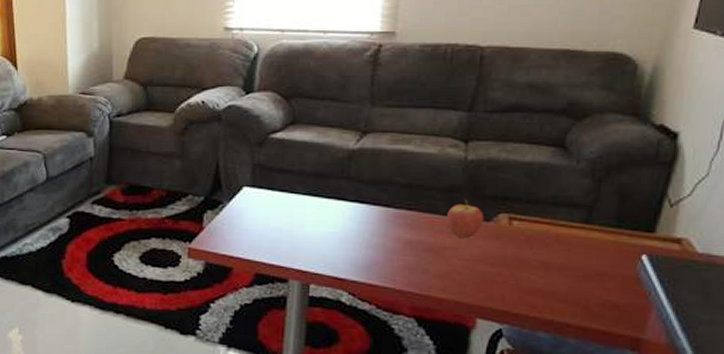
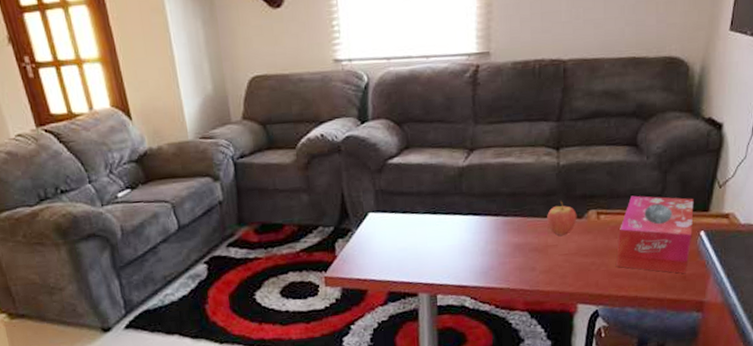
tissue box: none [529,203,635,303] -> present [616,195,694,274]

